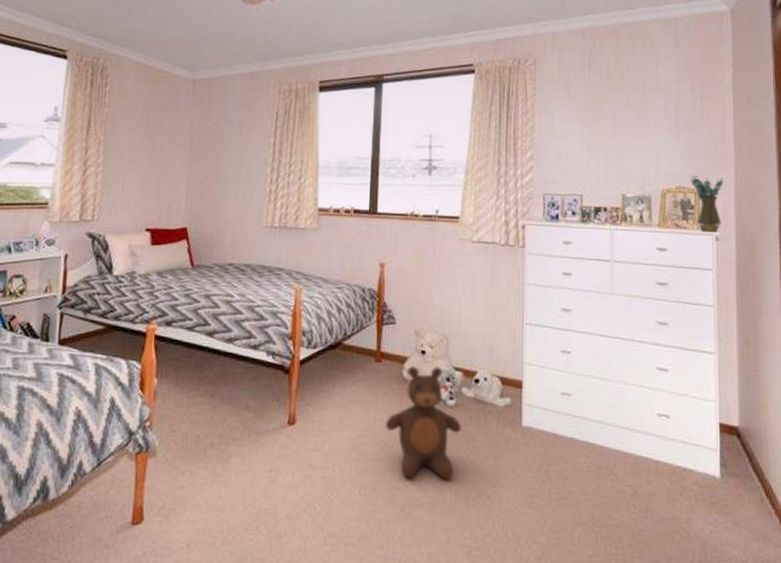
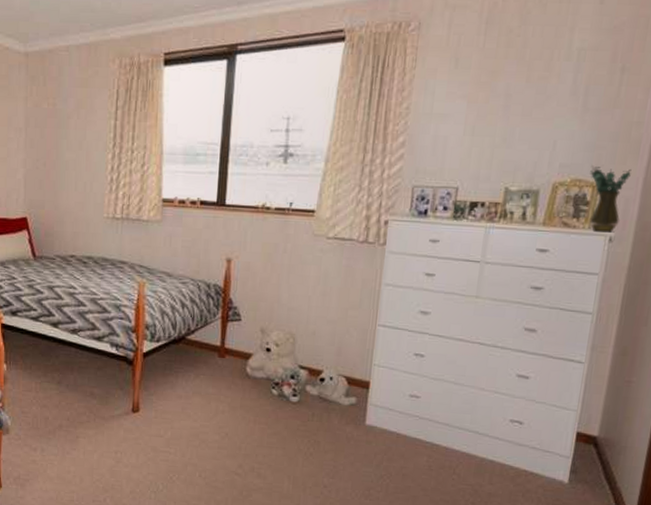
teddy bear: present [384,366,462,480] -> none [226,363,304,470]

